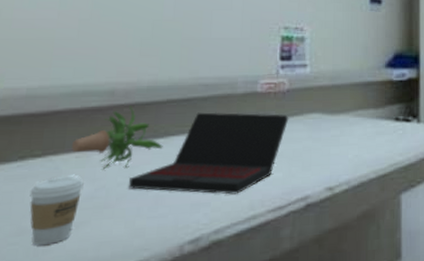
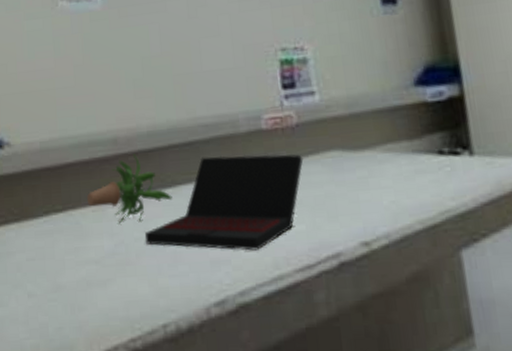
coffee cup: present [29,177,84,245] -> none [58,231,104,302]

